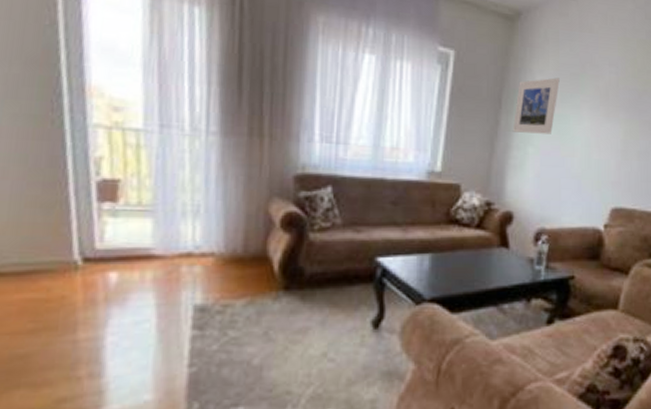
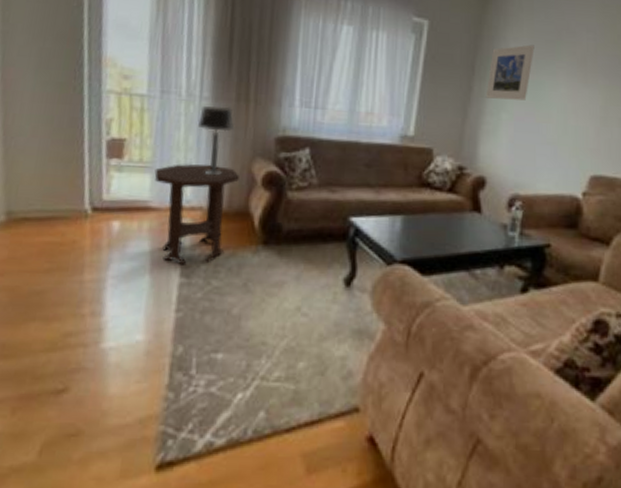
side table: none [156,205,255,317] -> present [154,164,239,266]
table lamp: none [205,142,248,219] -> present [197,106,235,176]

